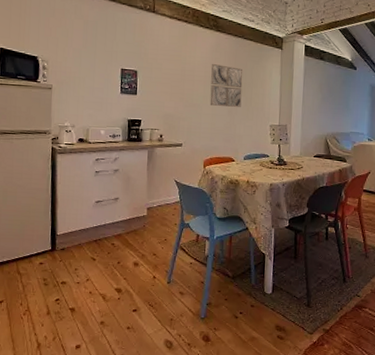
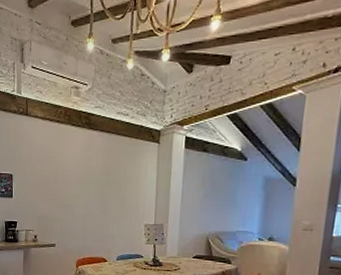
wall art: present [209,63,243,107] -> none [82,162,116,207]

